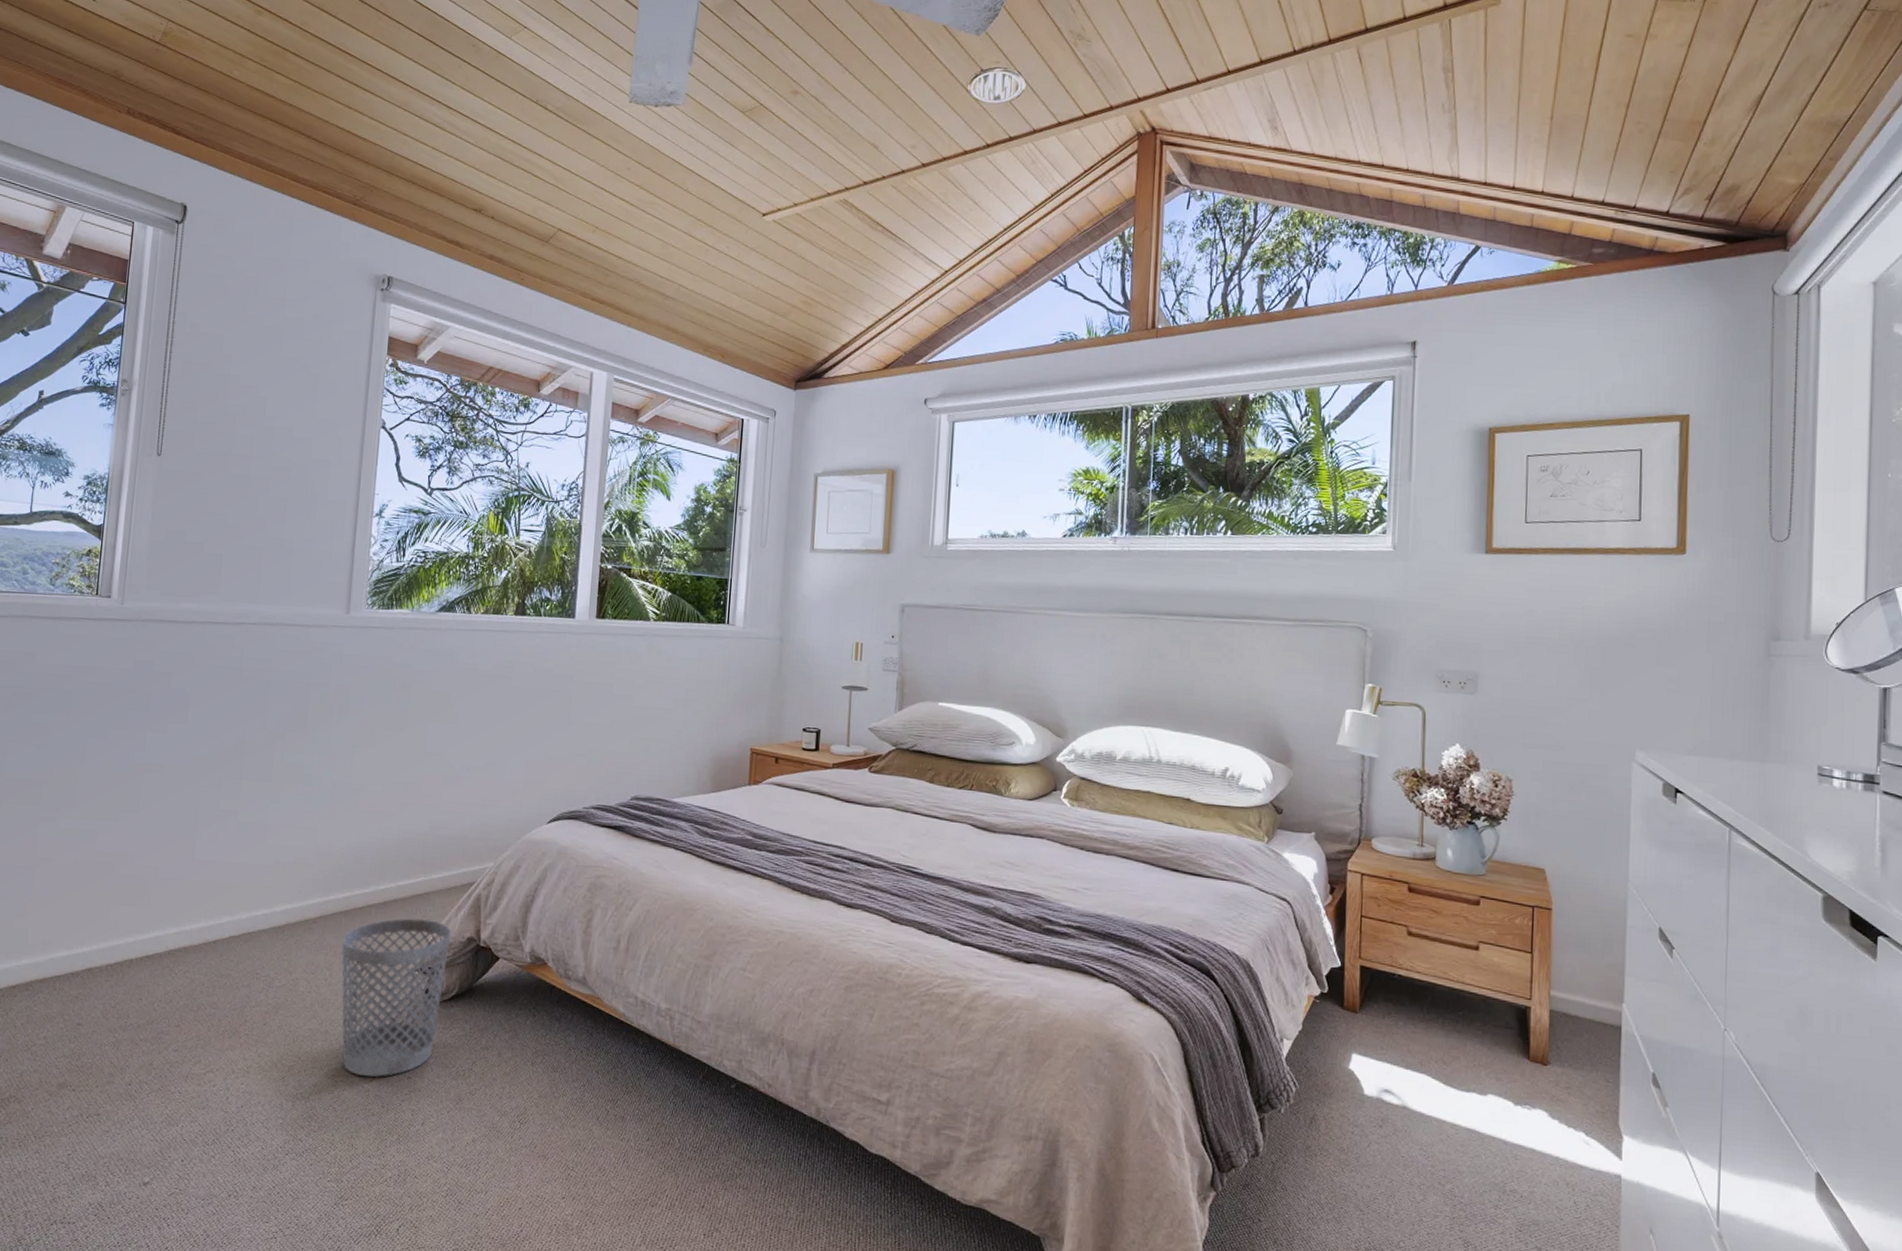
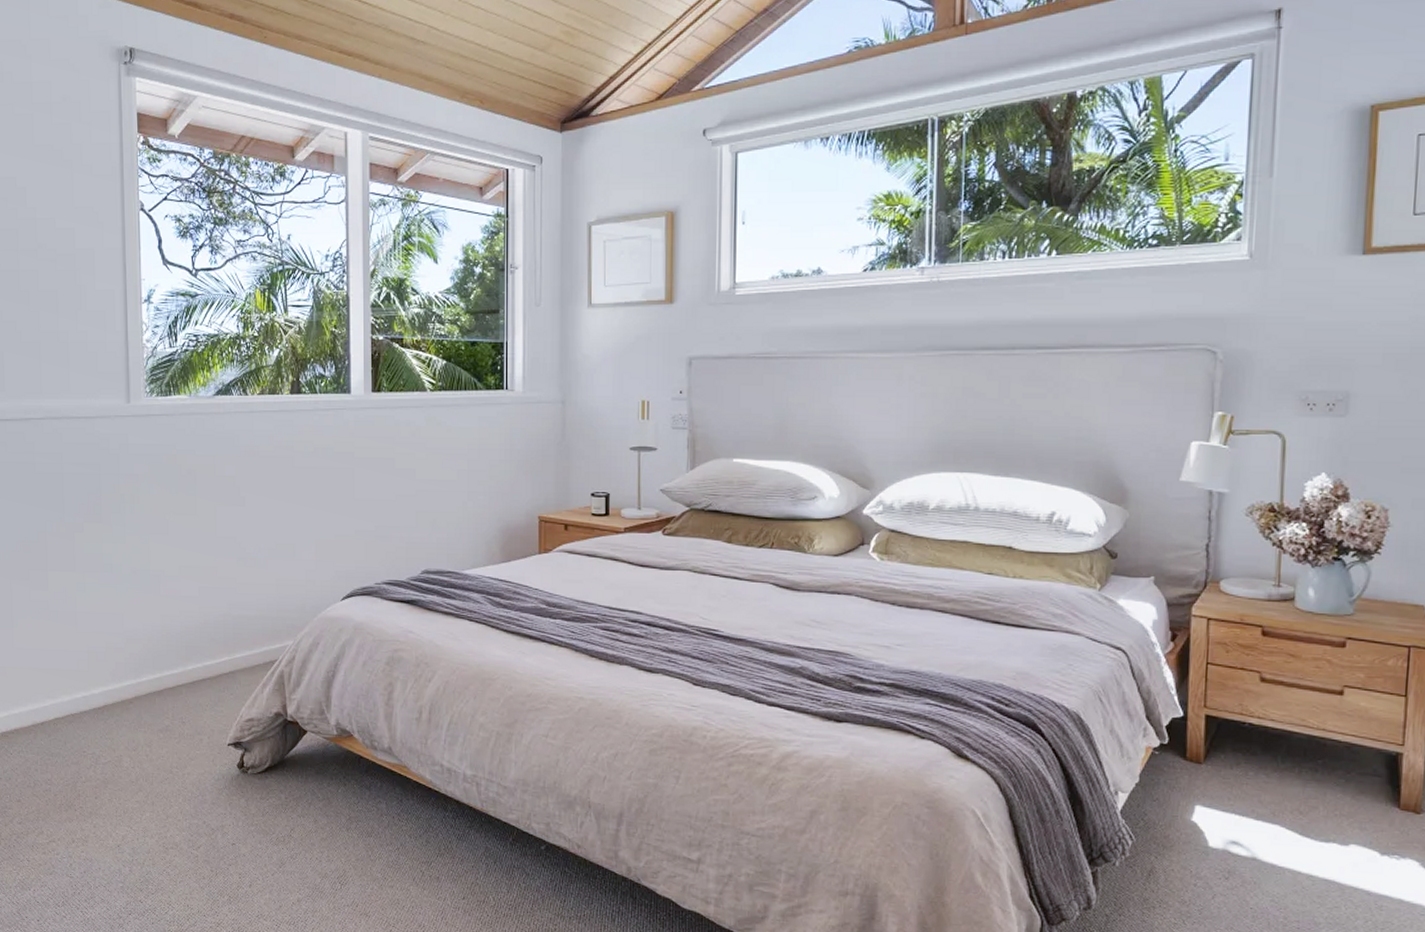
wastebasket: present [341,918,452,1077] -> none [157,696,260,844]

